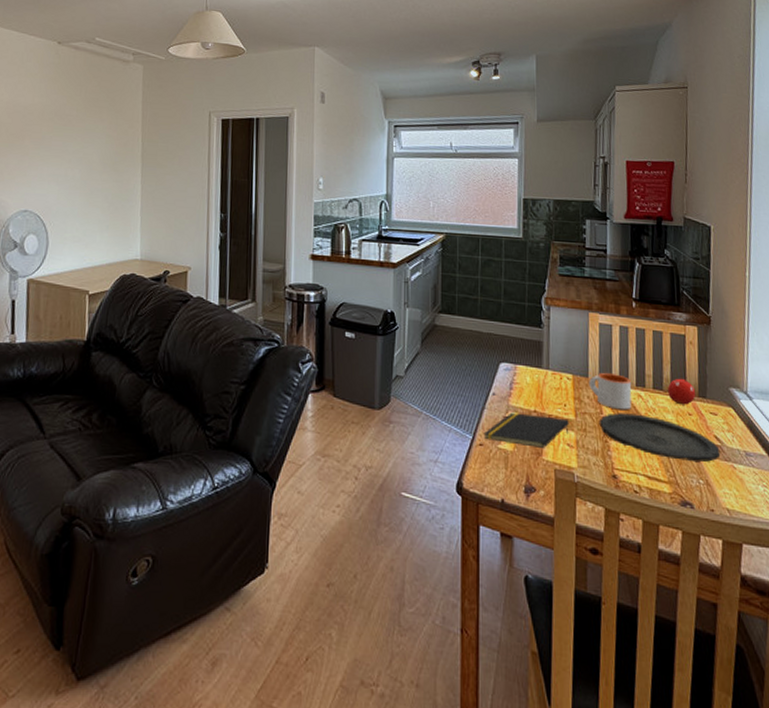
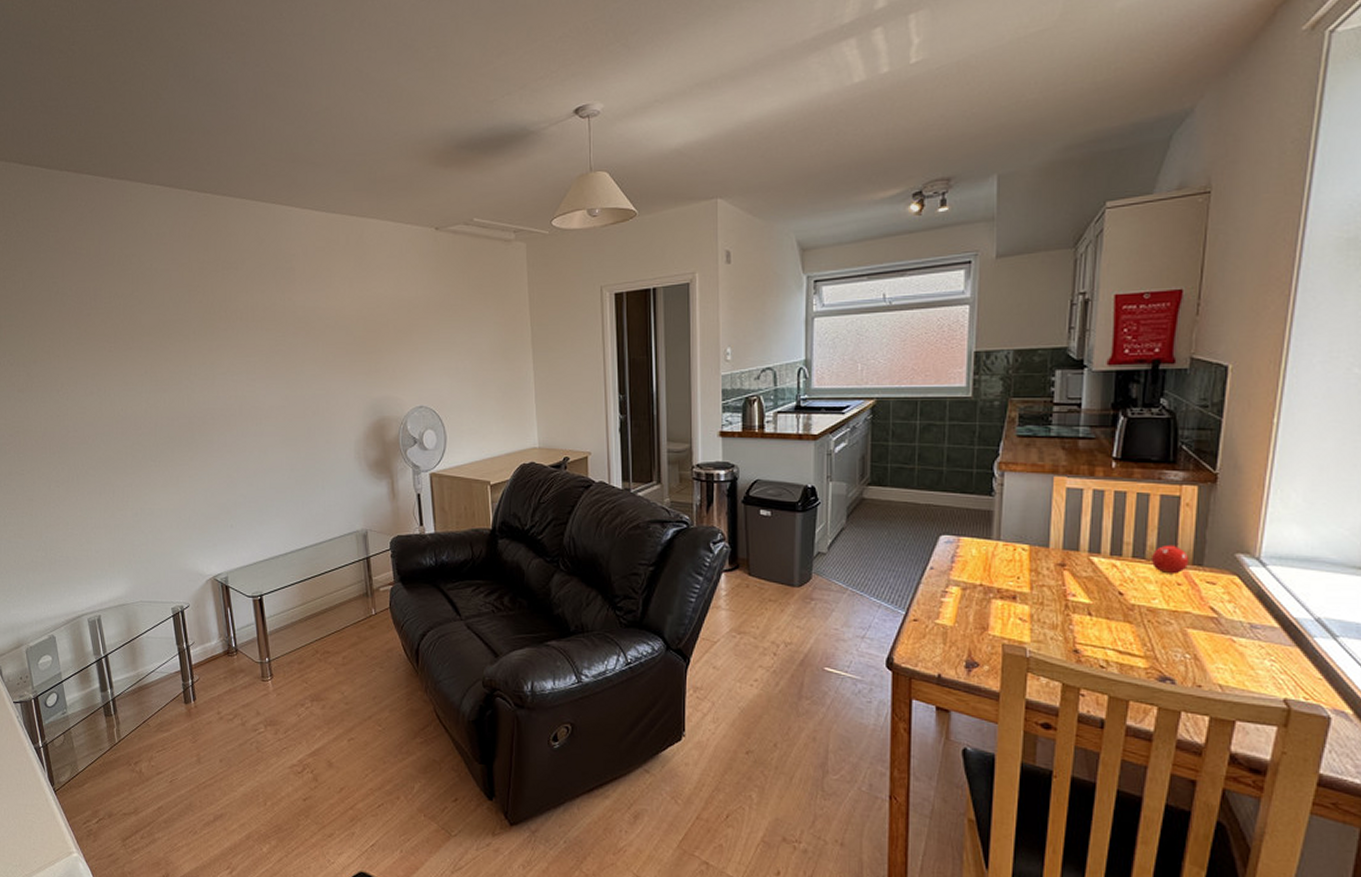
notepad: present [483,412,569,448] -> none [918,587,1022,623]
mug: present [589,372,632,410] -> none [1050,541,1105,582]
plate: present [599,413,720,463] -> none [1060,584,1216,636]

